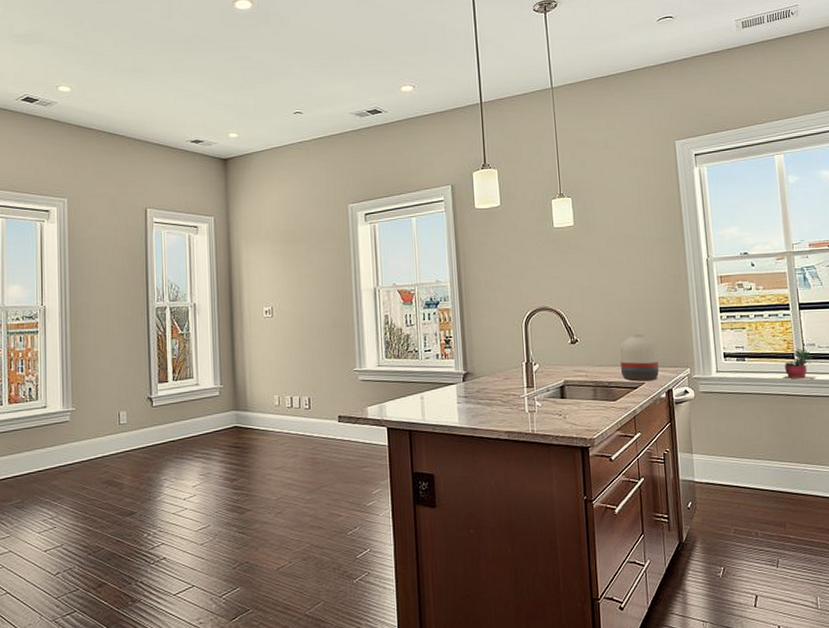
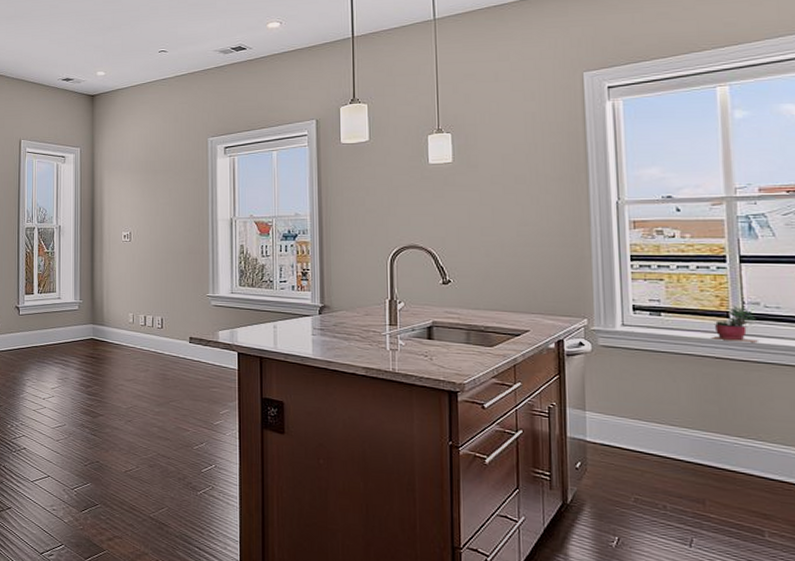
vase: present [619,333,659,382] -> none [499,278,548,329]

